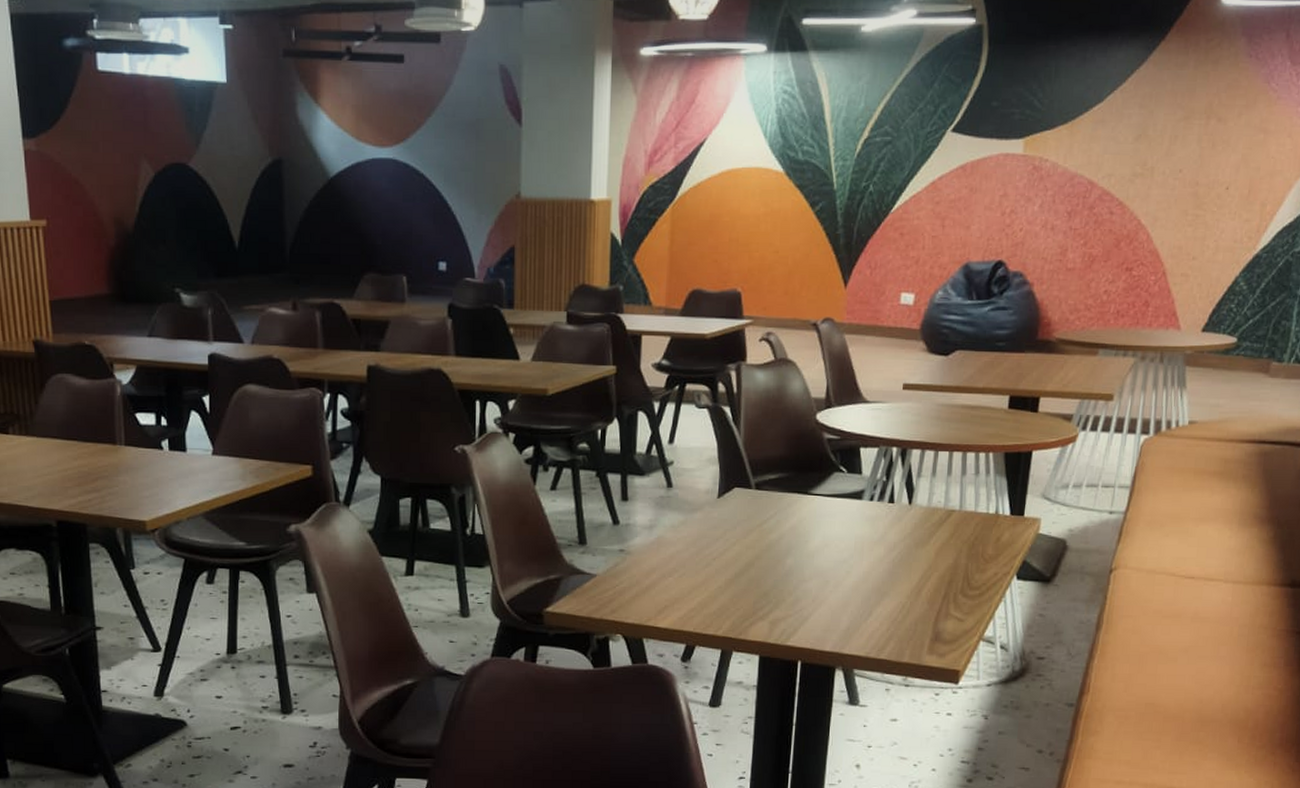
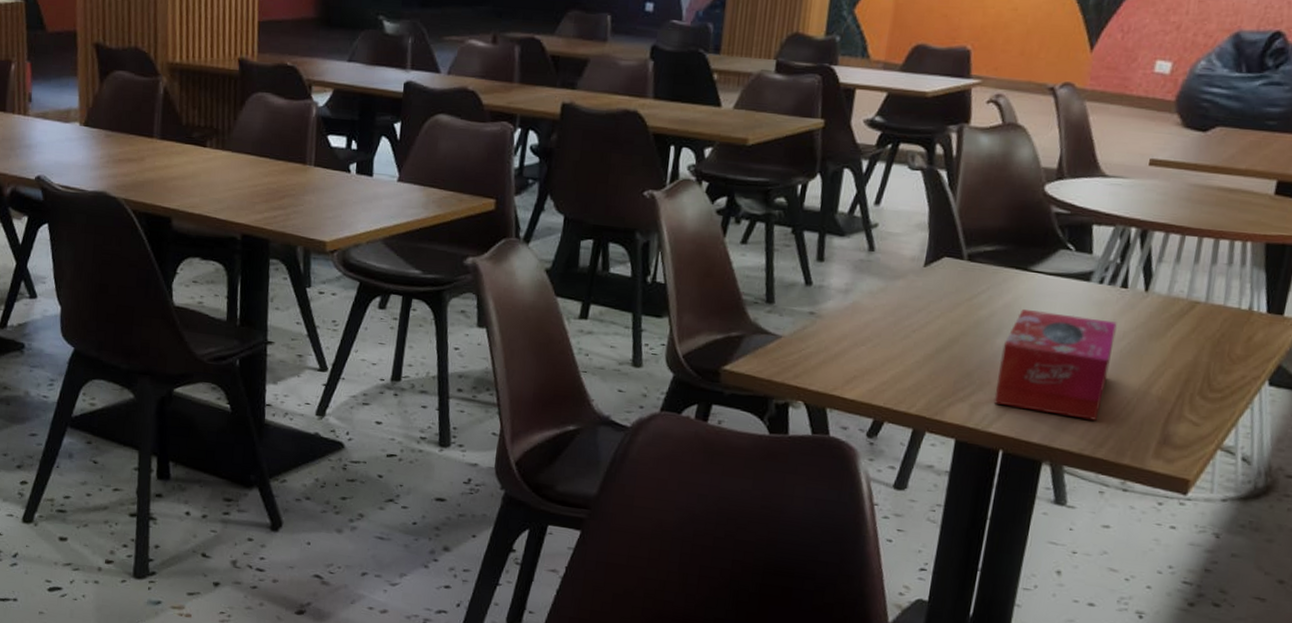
tissue box: none [789,530,888,625] -> present [993,309,1117,421]

